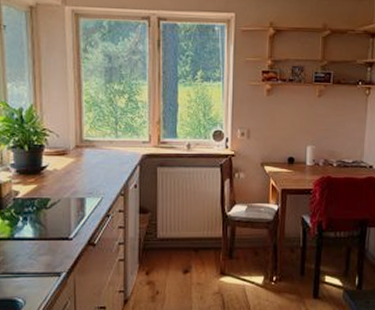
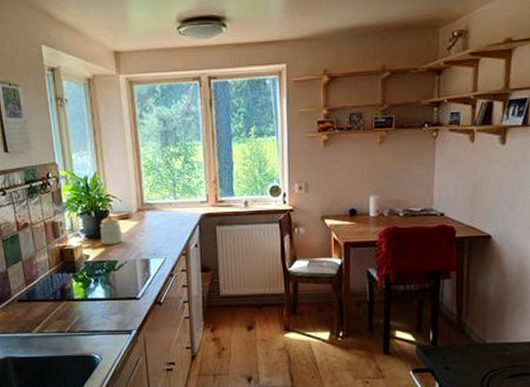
jar: none [32,150,57,181] -> present [99,215,123,245]

